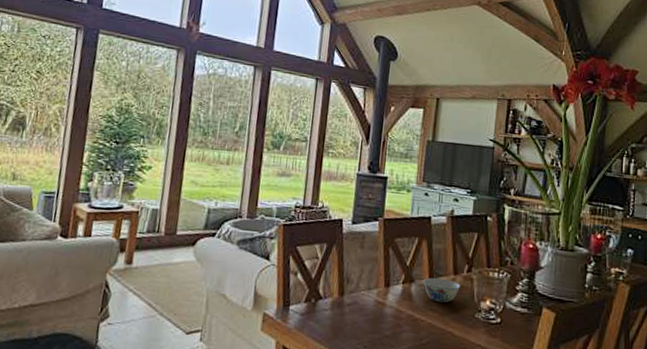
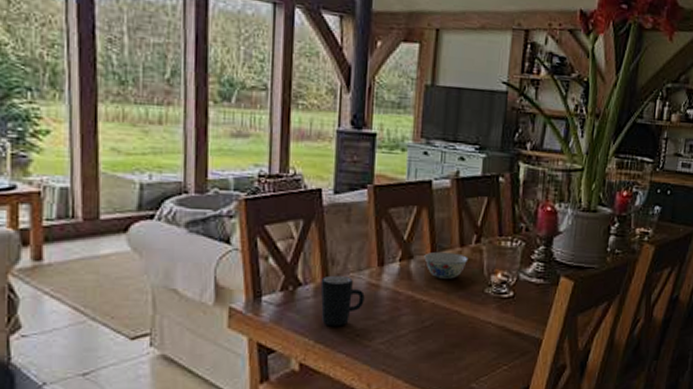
mug: none [336,291,373,338] -> present [320,275,365,327]

